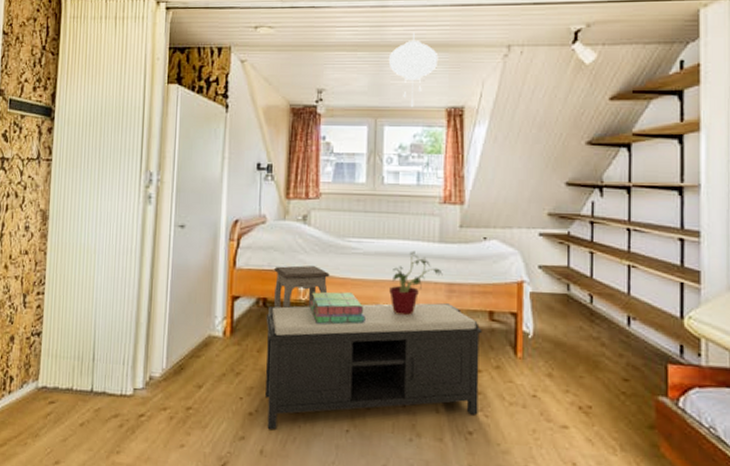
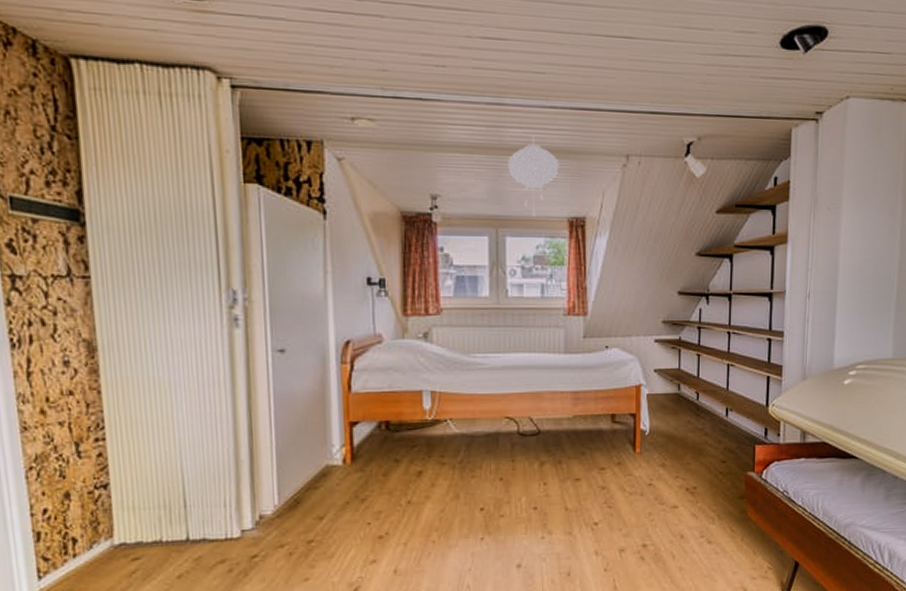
bench: present [266,303,483,430] -> none [390,411,606,550]
accent table: present [274,265,330,308] -> none [395,384,456,430]
stack of books: present [309,291,366,324] -> none [436,408,495,442]
potted plant: present [389,250,443,316] -> none [518,363,569,426]

